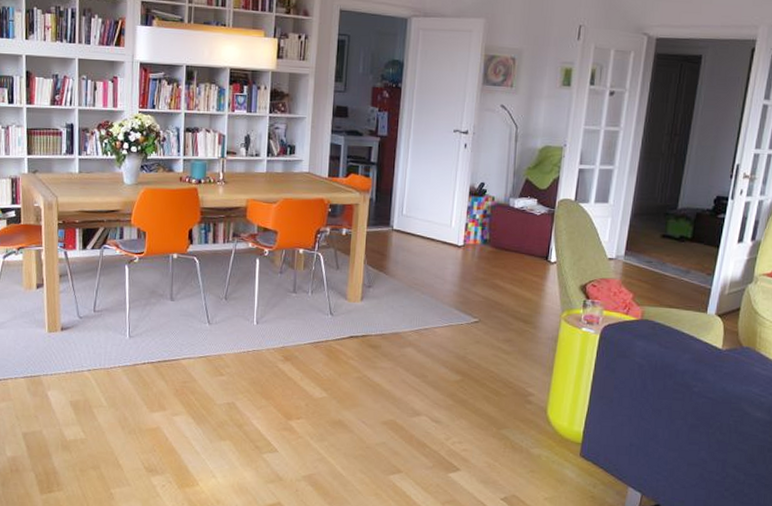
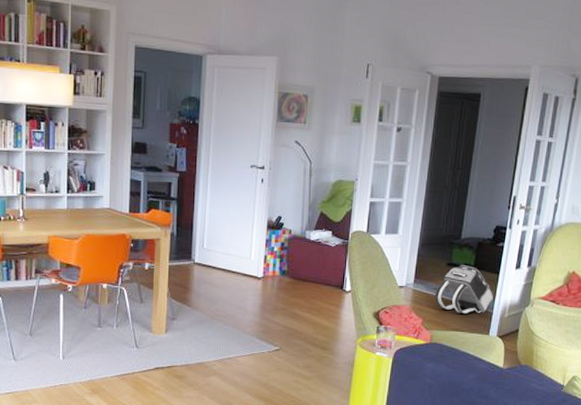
backpack: none [647,236,713,291] -> present [435,264,494,315]

